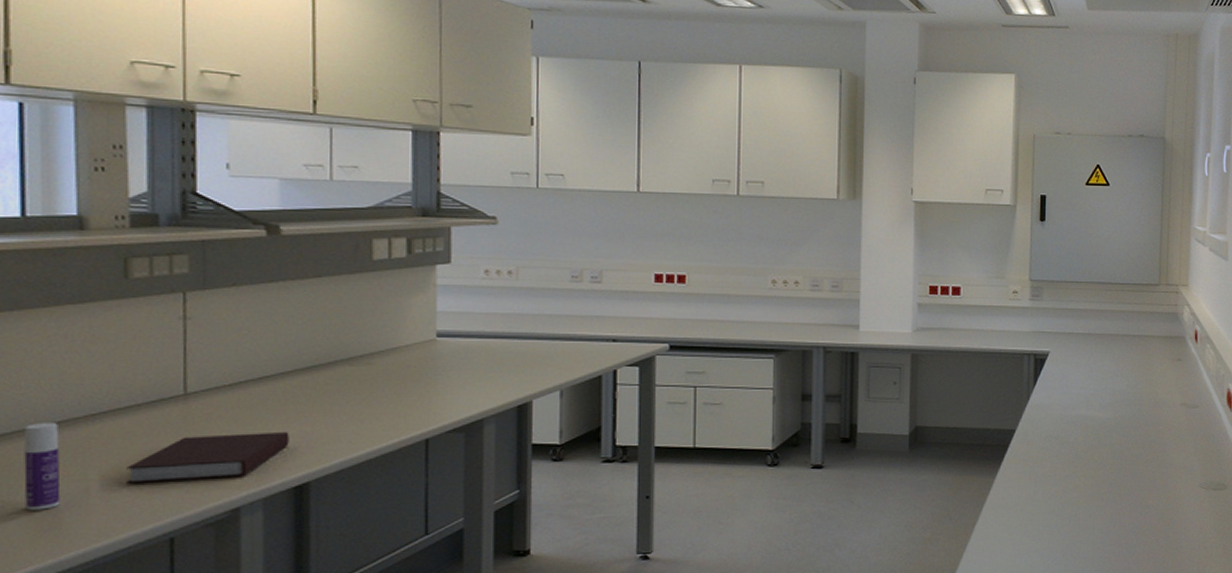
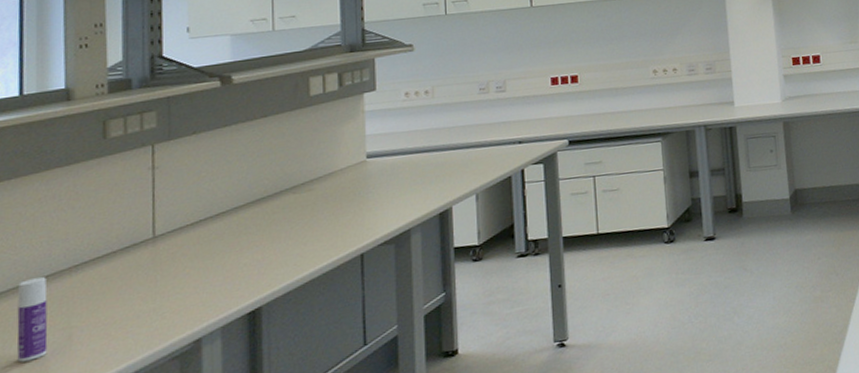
notebook: present [126,432,289,483] -> none [103,262,243,327]

